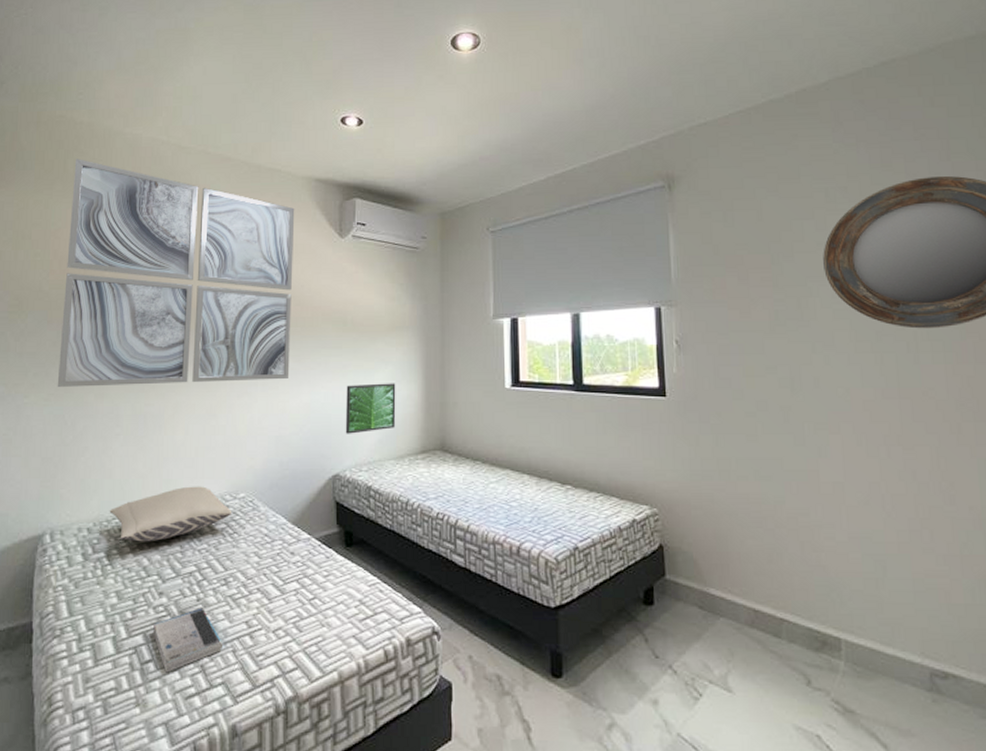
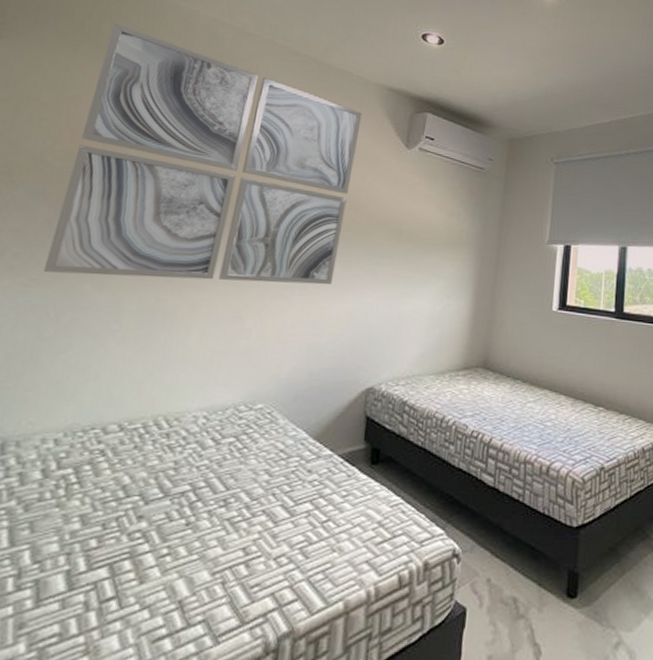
pillow: present [109,486,232,542] -> none [87,394,246,457]
book: present [152,608,224,673] -> none [121,533,212,612]
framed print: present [345,383,396,434] -> none [386,296,446,347]

